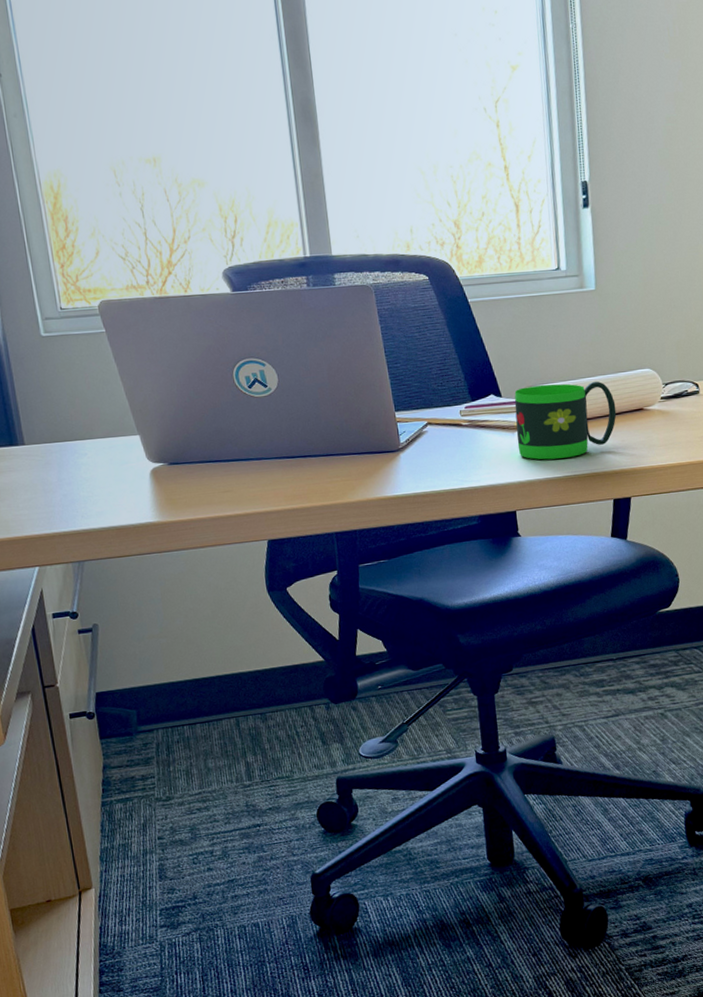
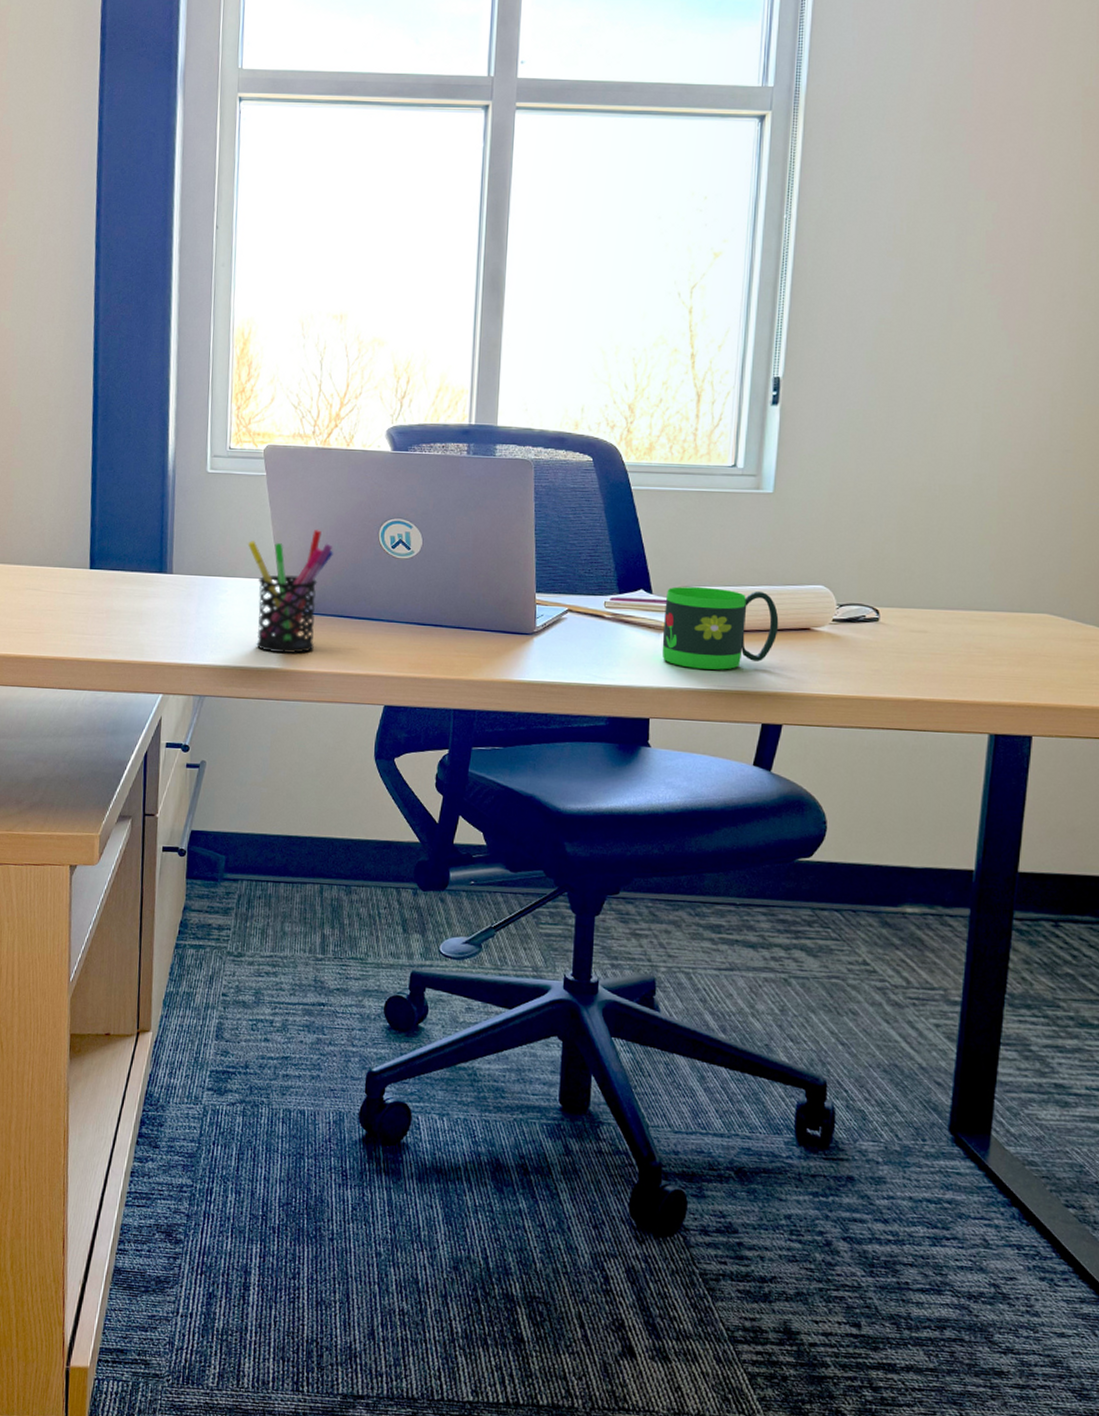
pen holder: none [99,379,191,508] -> present [247,529,334,654]

